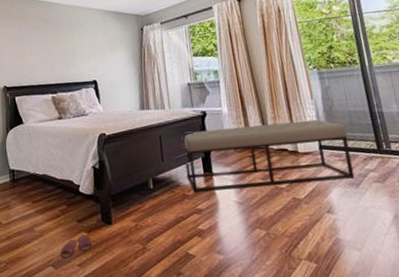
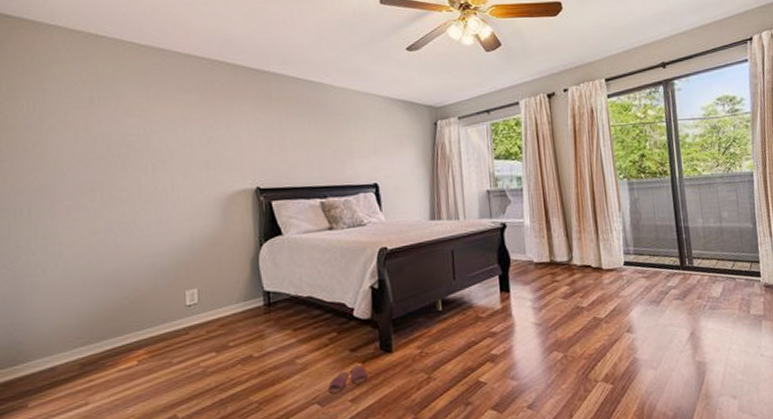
bench: present [181,119,355,193] -> none [477,233,657,314]

